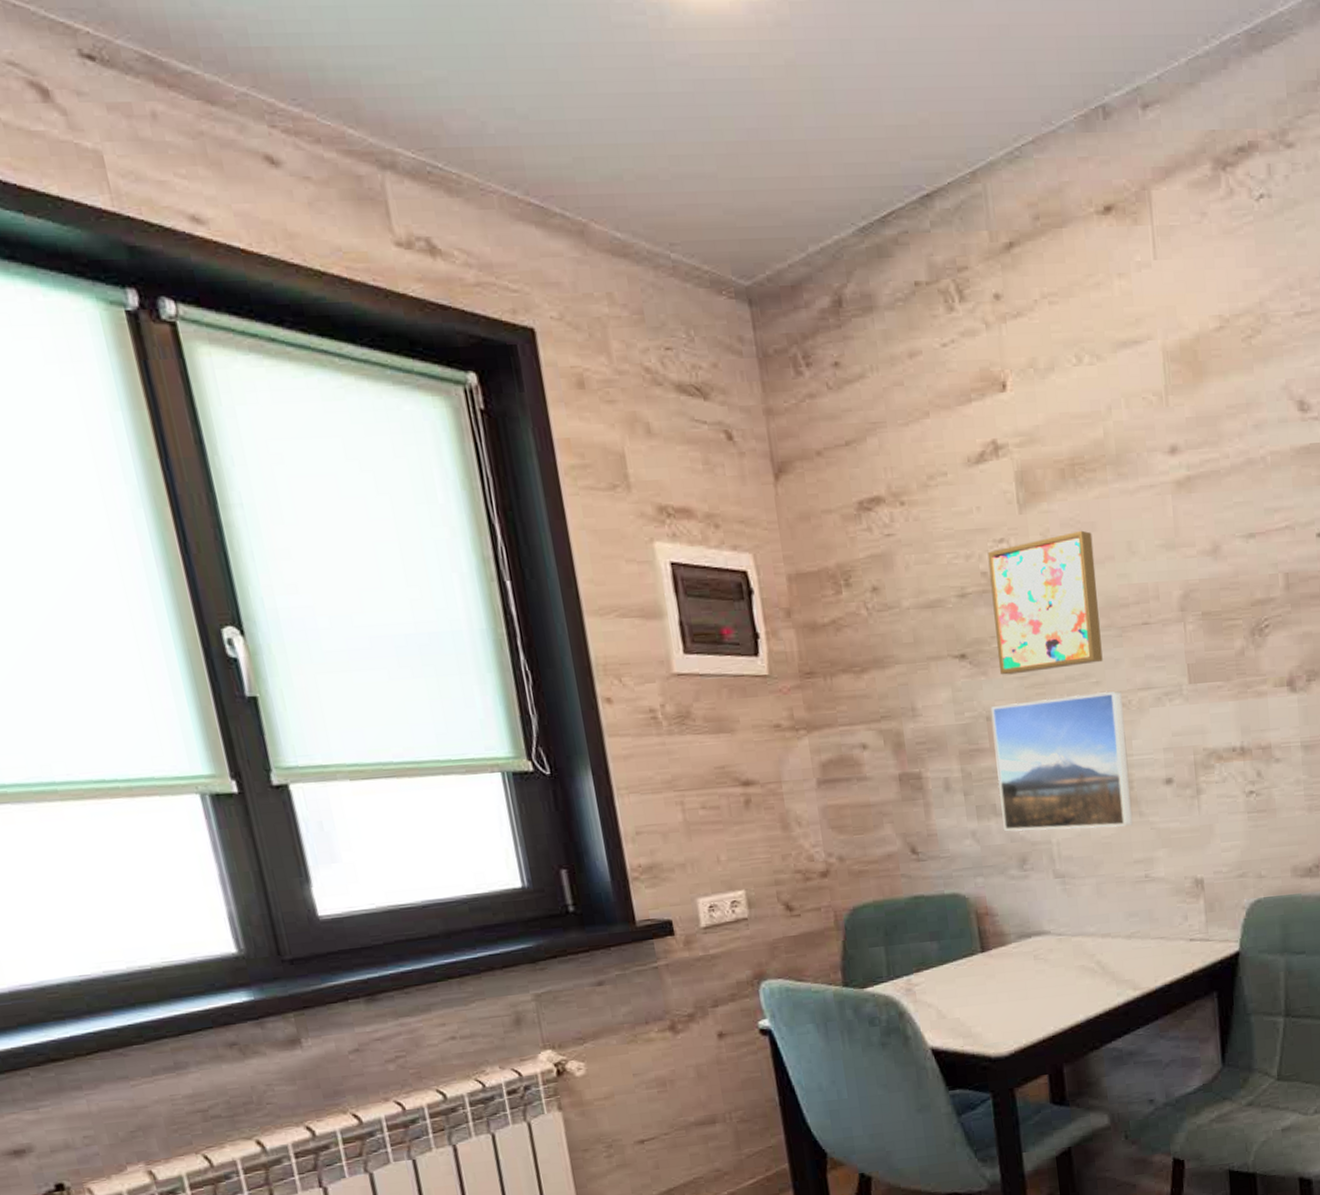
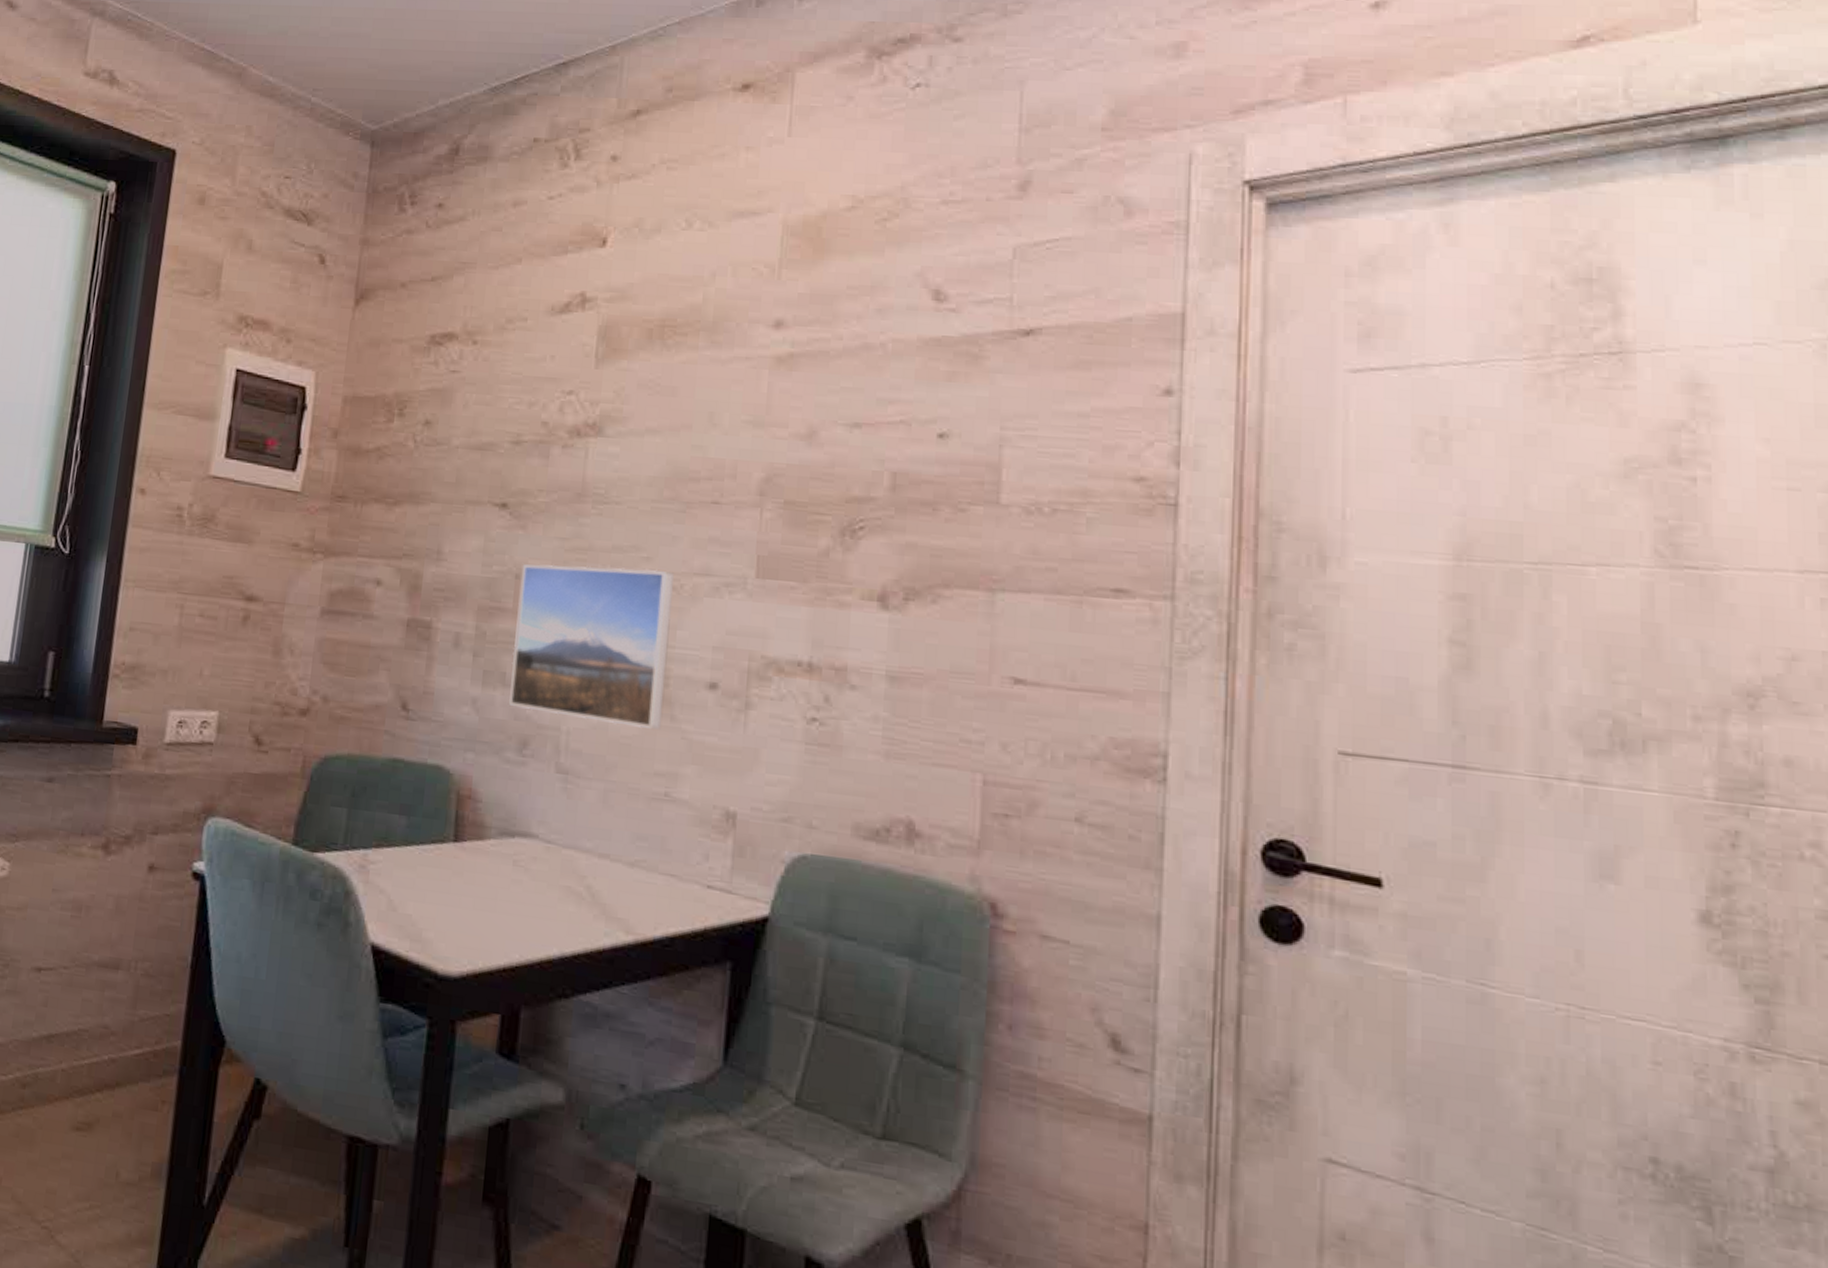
wall art: present [987,530,1103,675] -> none [540,393,671,537]

